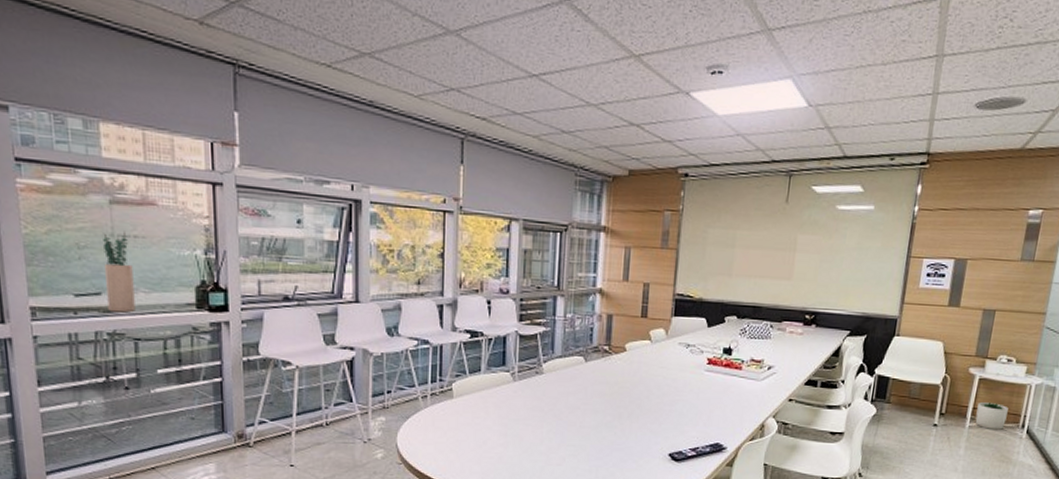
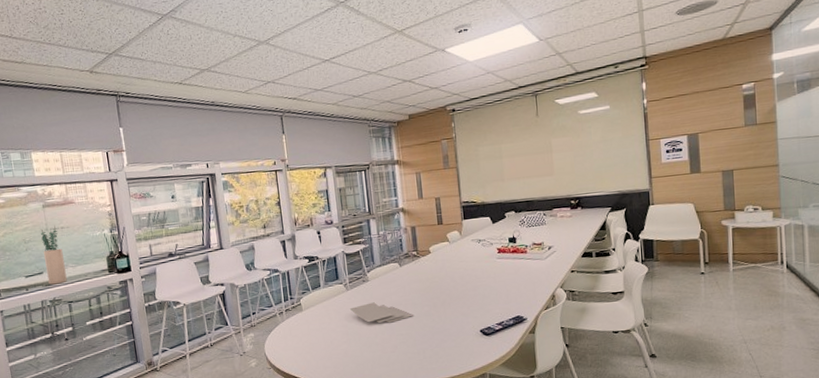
papers: none [514,400,593,429] -> present [350,302,414,323]
planter: present [975,402,1008,431] -> none [736,246,765,270]

